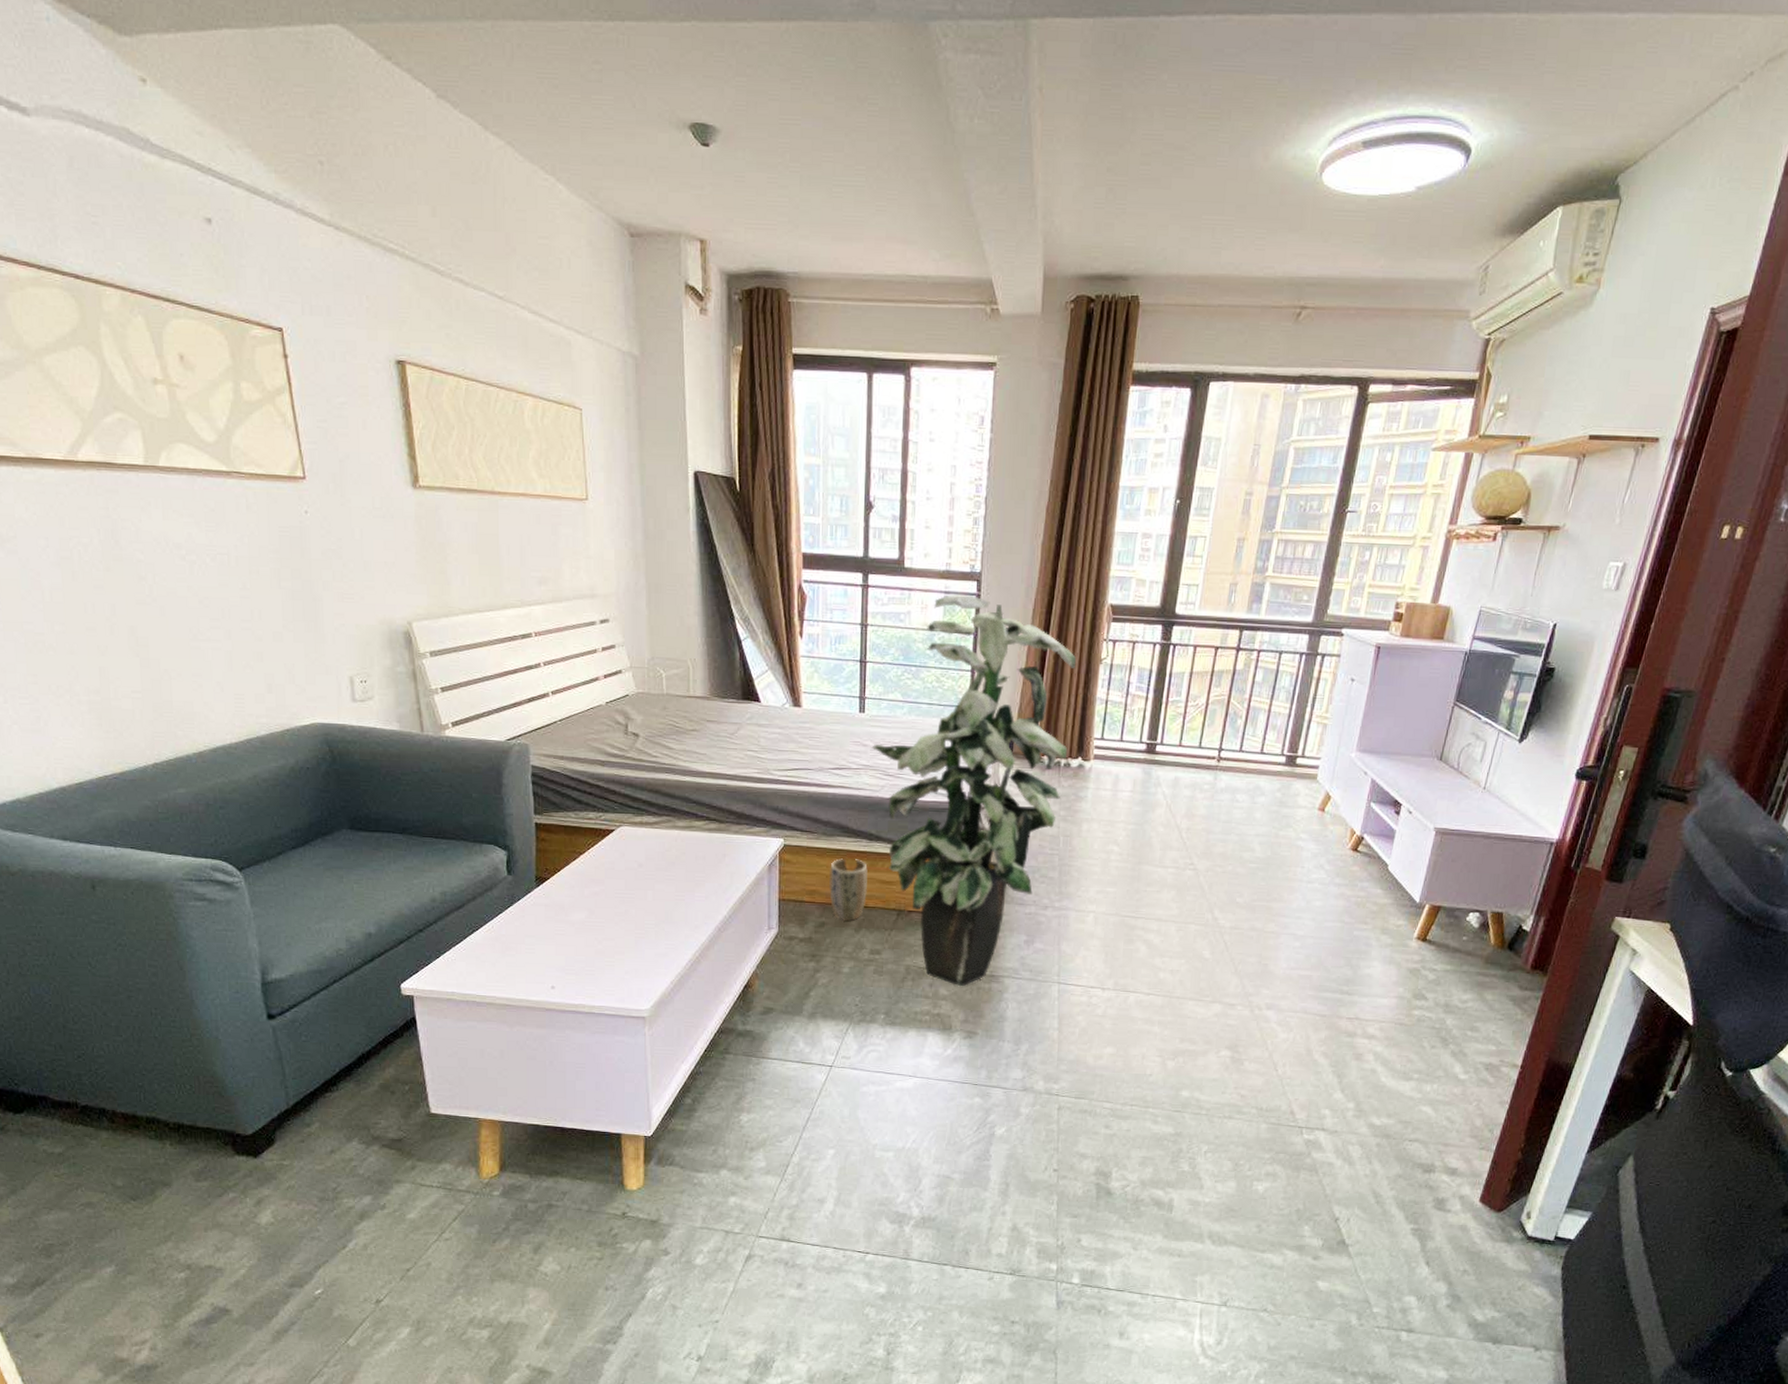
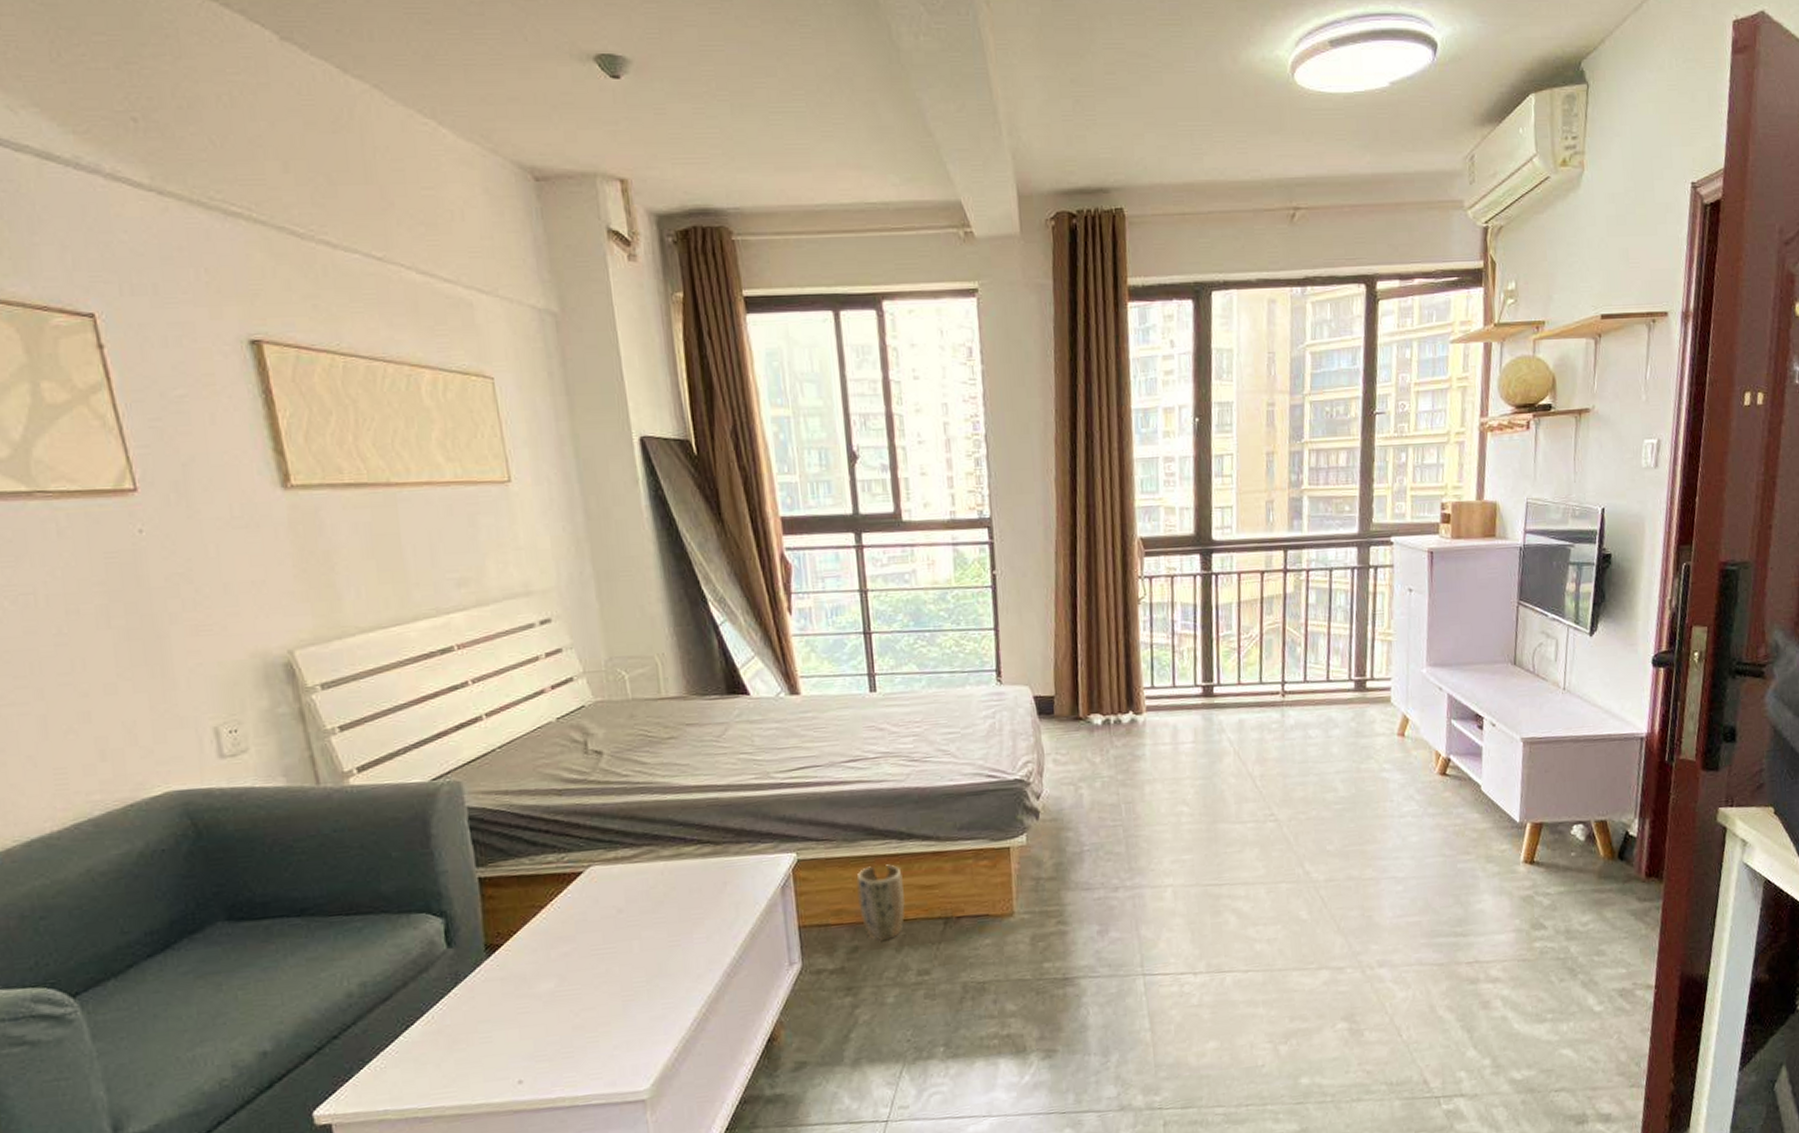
indoor plant: present [871,593,1076,987] -> none [889,544,1116,998]

